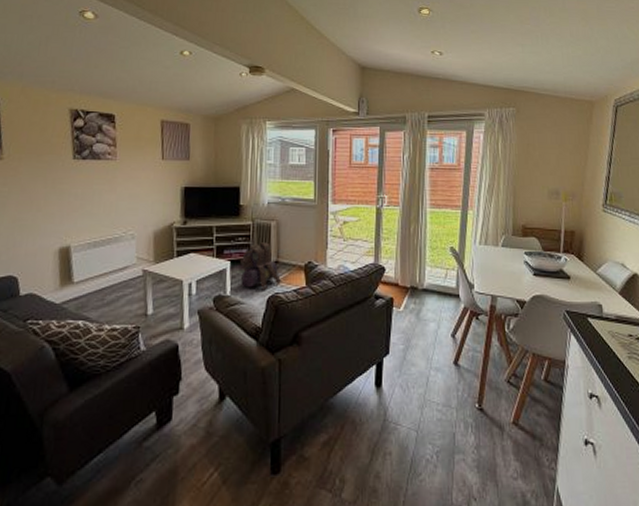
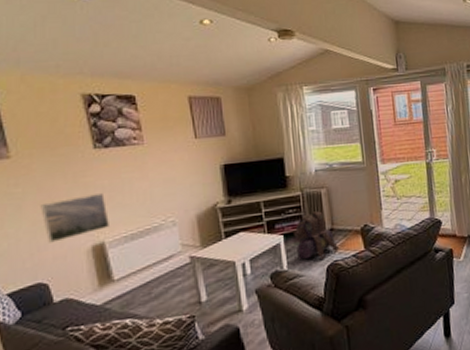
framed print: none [21,199,77,240] -> present [40,192,109,243]

